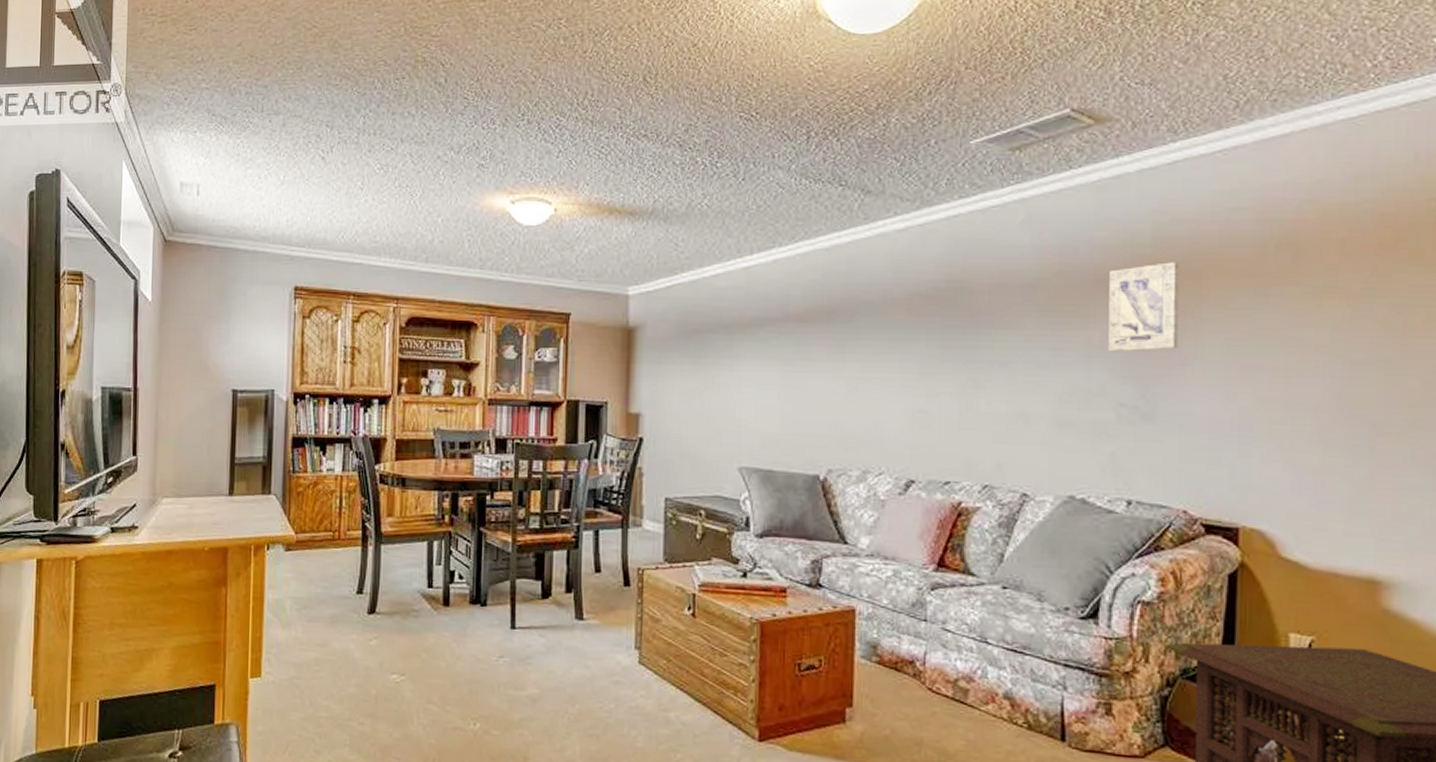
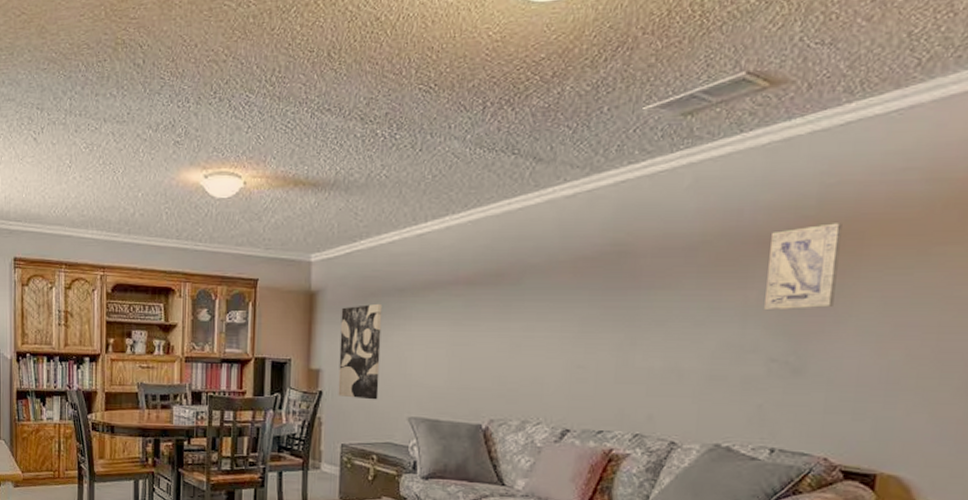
wall art: none [660,341,707,448] -> present [338,303,383,400]

